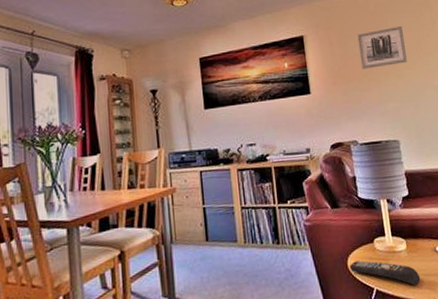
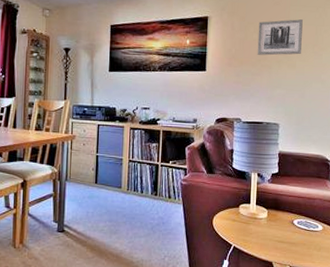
remote control: present [349,260,421,286] -> none [213,220,275,248]

